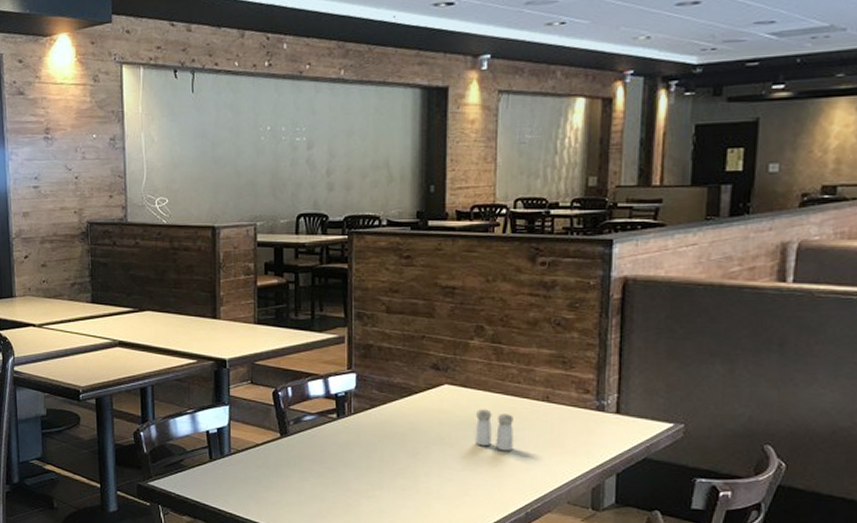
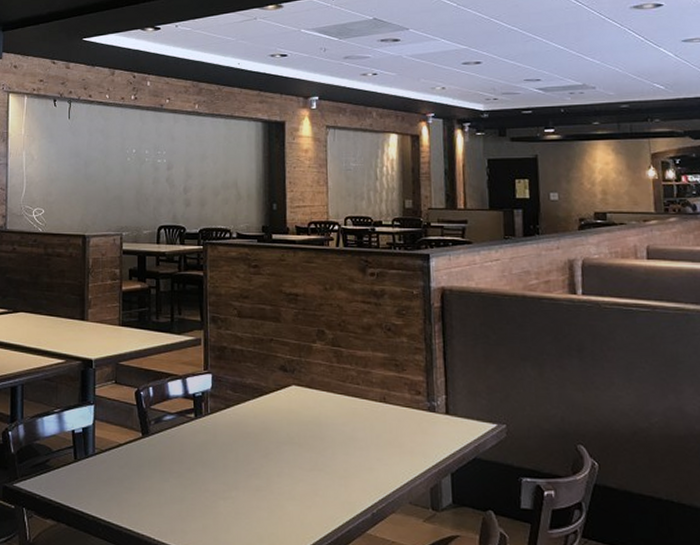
salt and pepper shaker: present [475,409,514,451] -> none [321,409,357,451]

